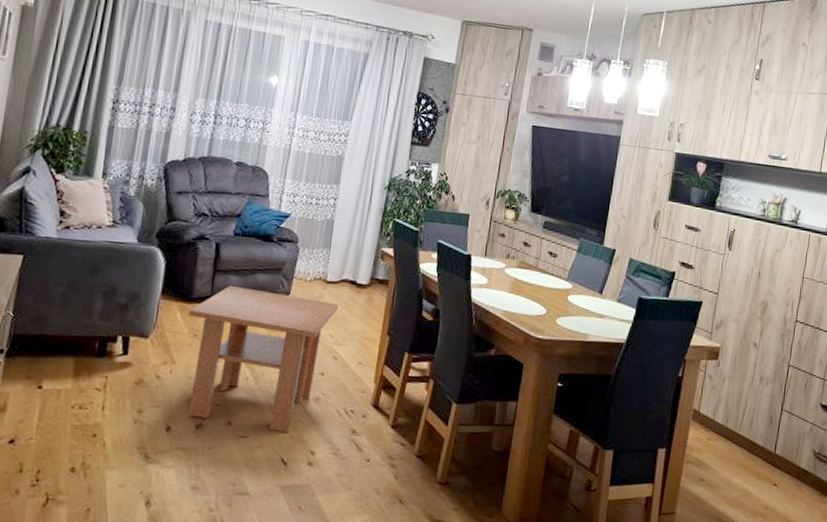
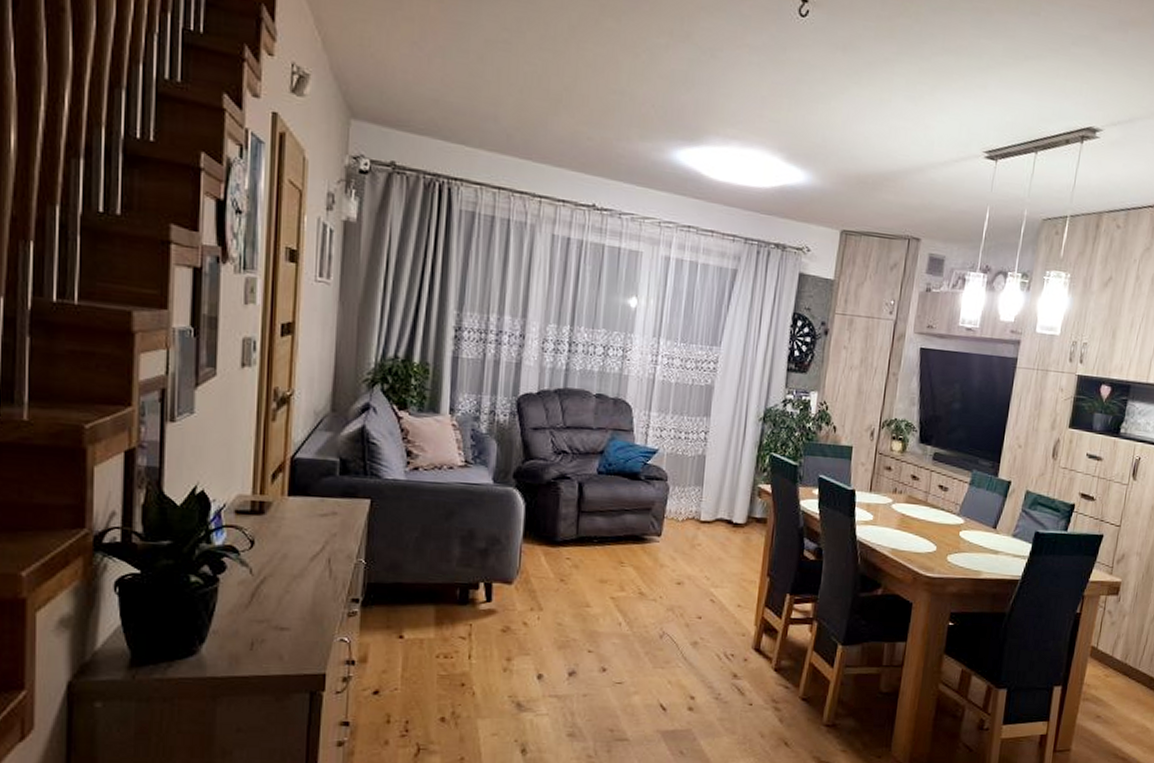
coffee table: present [188,285,338,433] -> none [553,527,714,679]

